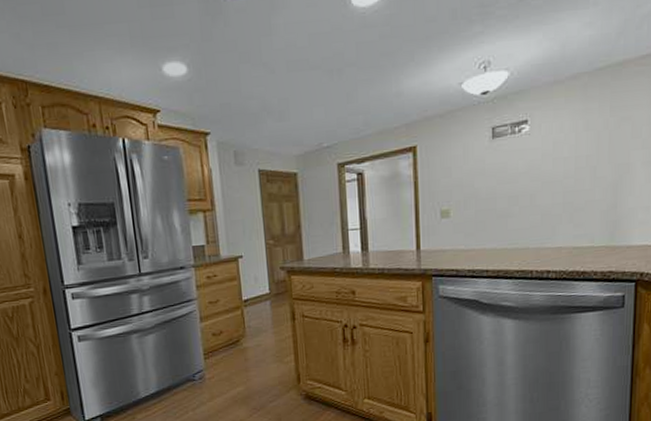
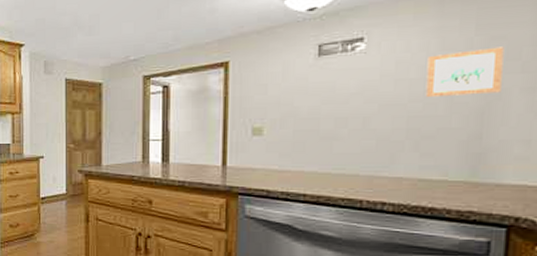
wall art: none [576,126,630,174] -> present [425,47,504,98]

